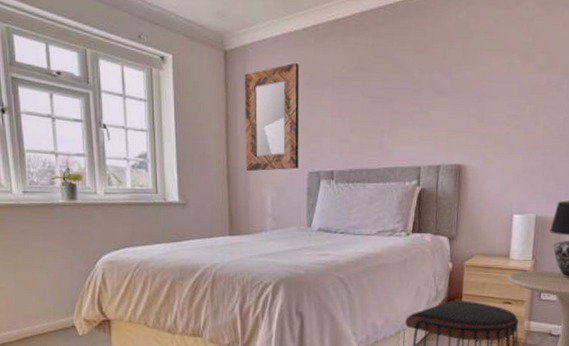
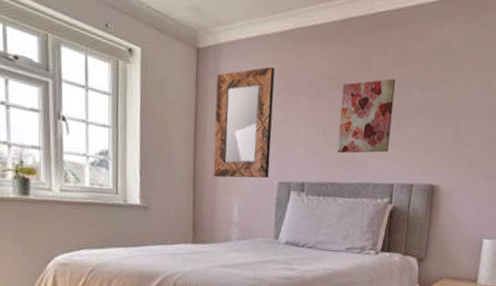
wall art: none [363,65,417,141] -> present [337,78,396,154]

